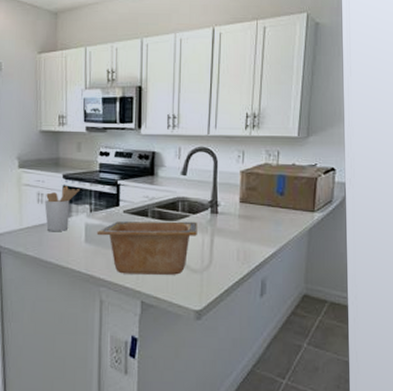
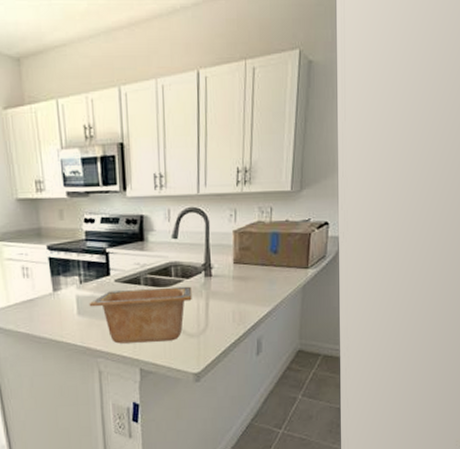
utensil holder: present [44,186,81,231] -> none [30,258,68,306]

